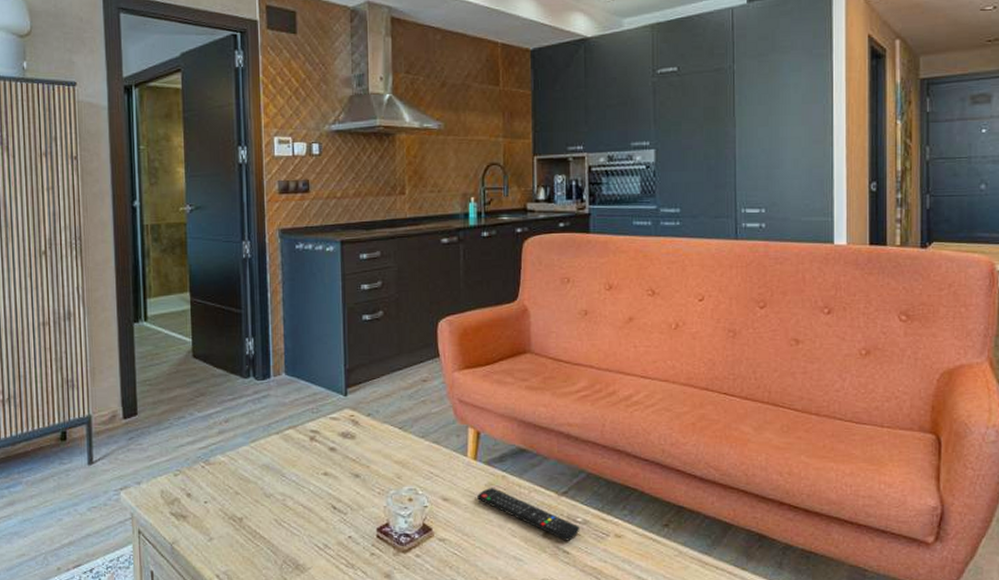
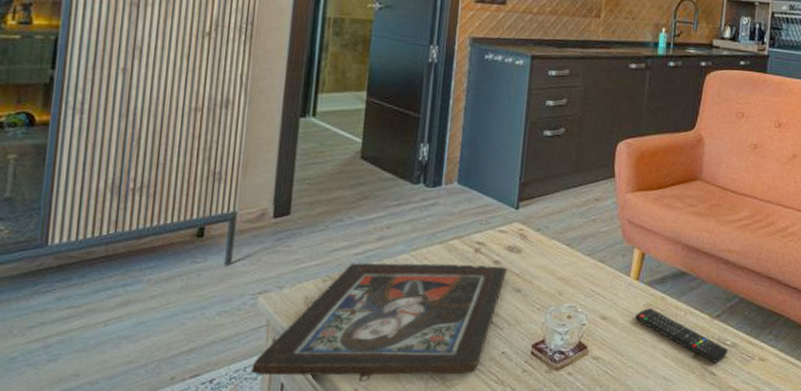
religious icon: none [123,452,344,568] -> present [251,263,508,382]

